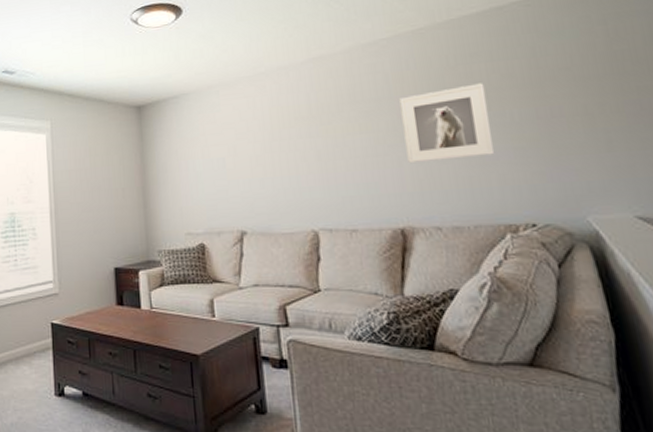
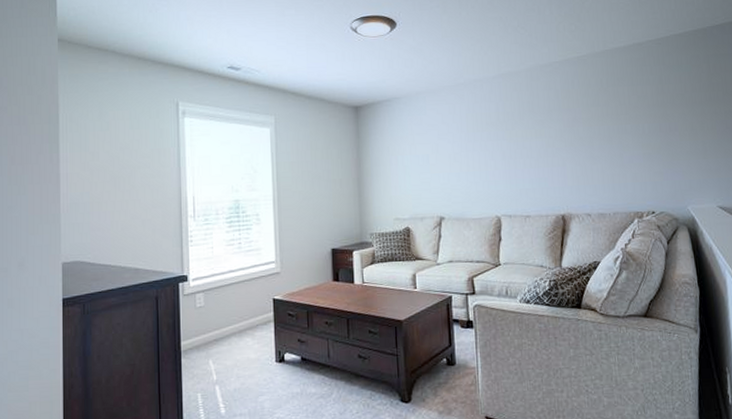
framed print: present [399,83,495,164] -> none [566,102,631,164]

